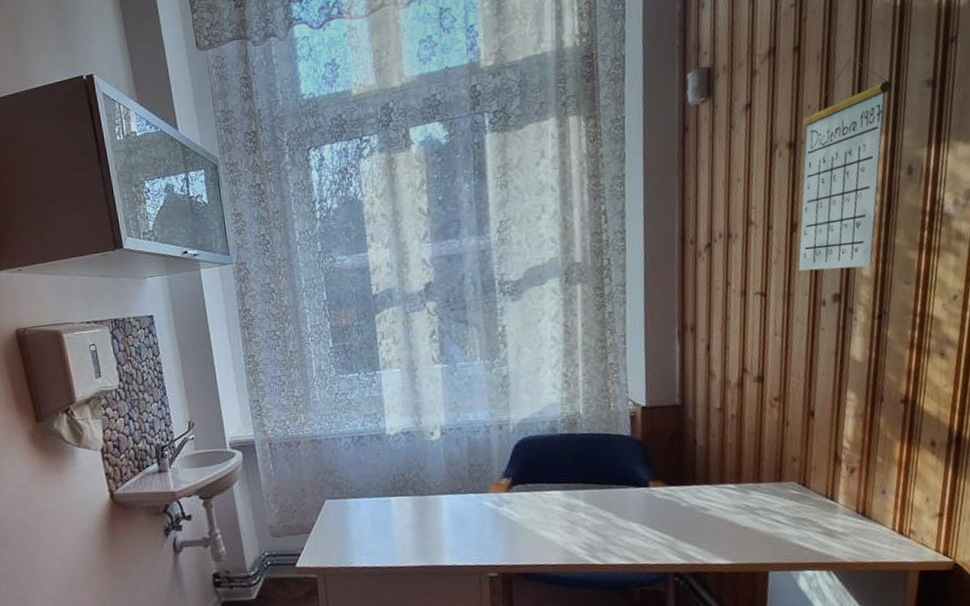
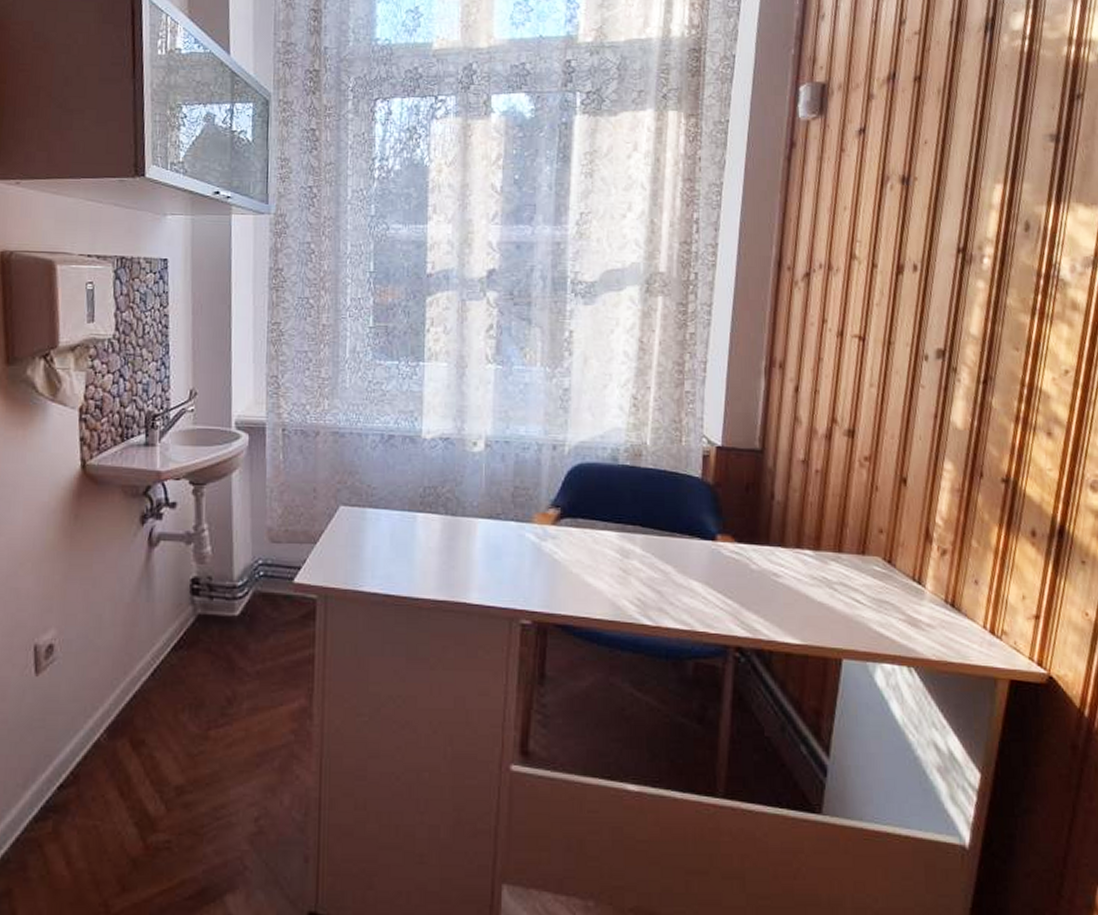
calendar: present [798,56,892,271] -> none [901,96,1014,325]

